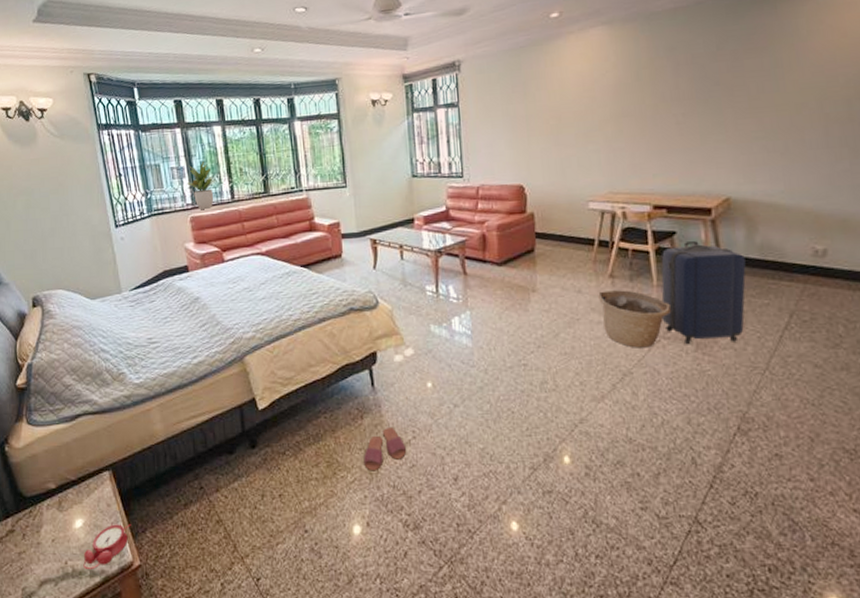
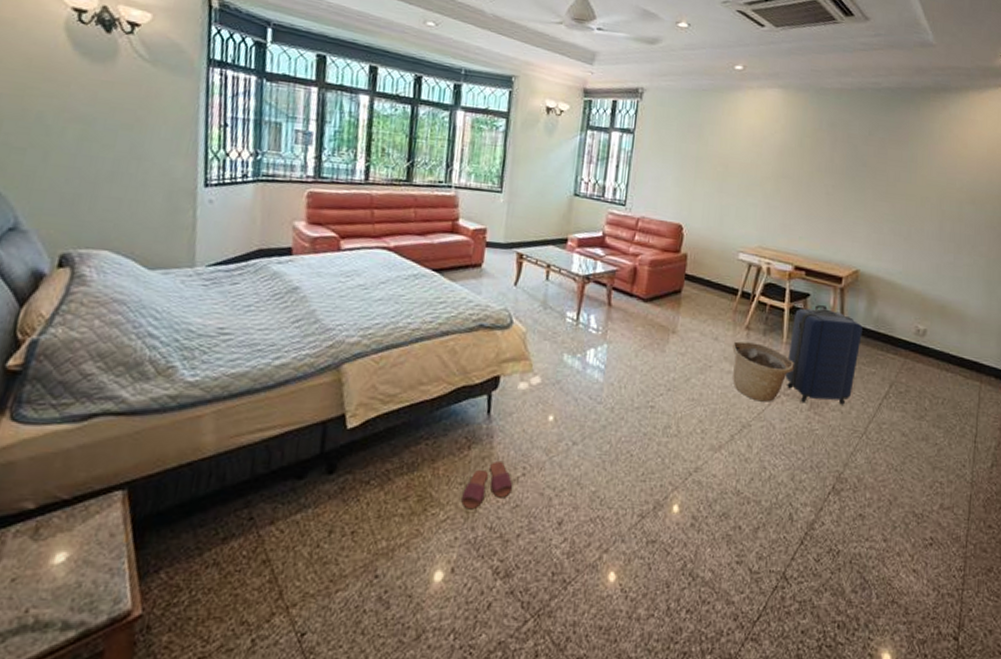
alarm clock: present [83,523,131,569] -> none [53,558,140,620]
potted plant: present [187,162,217,210] -> none [312,131,351,187]

